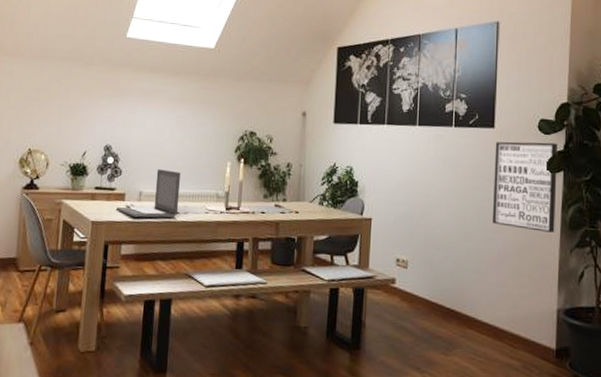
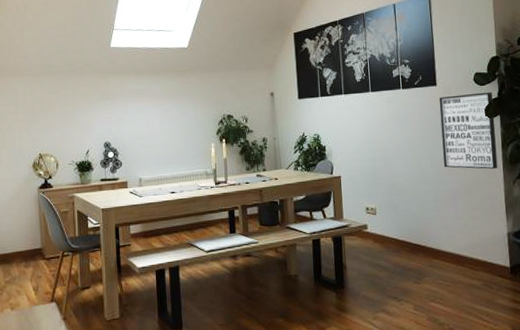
laptop: present [115,169,180,218] -> none [121,157,175,201]

